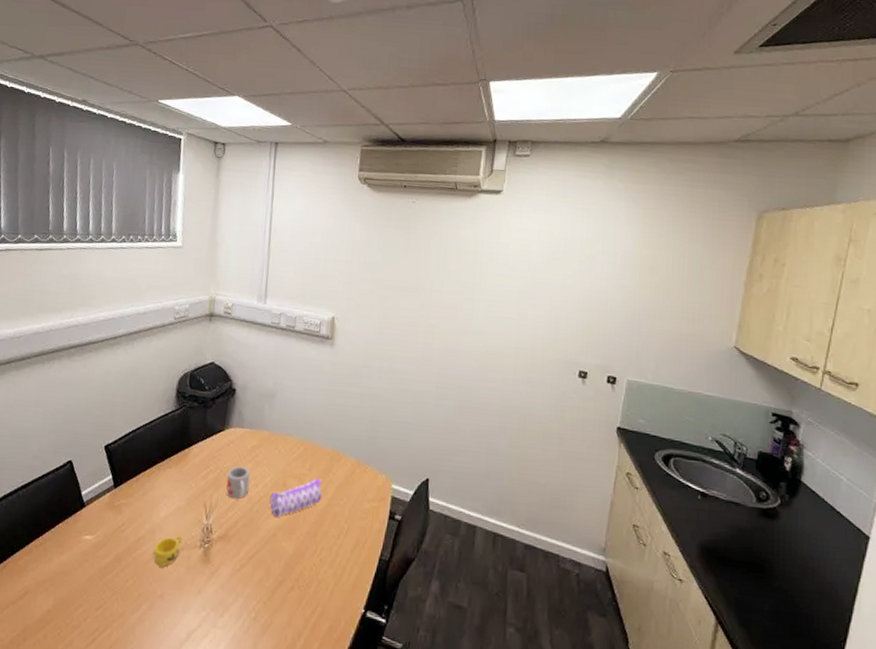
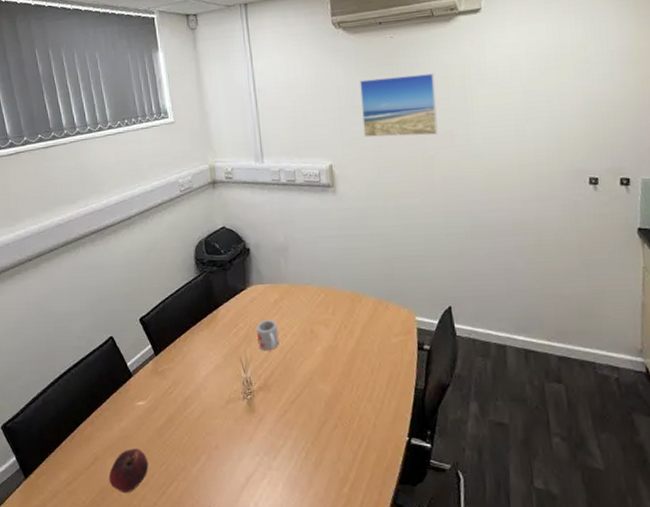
fruit: none [35,586,84,636] -> present [108,449,149,494]
cup: present [153,535,182,567] -> none [202,391,226,420]
pencil case: present [269,478,323,517] -> none [300,320,350,362]
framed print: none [371,238,449,305] -> present [360,73,438,138]

